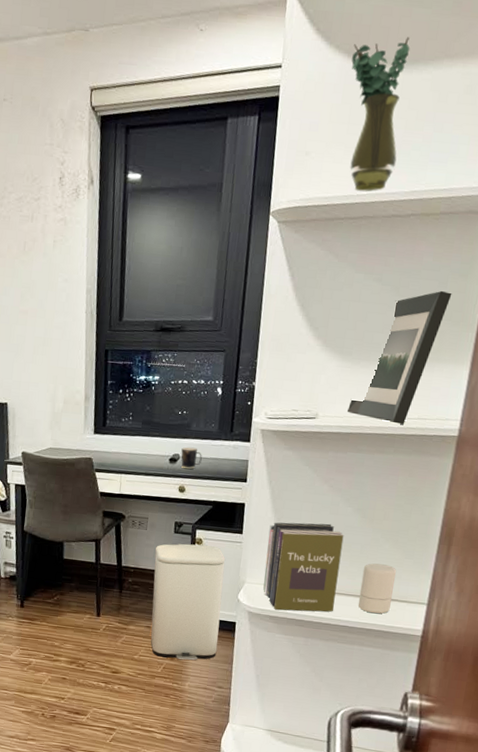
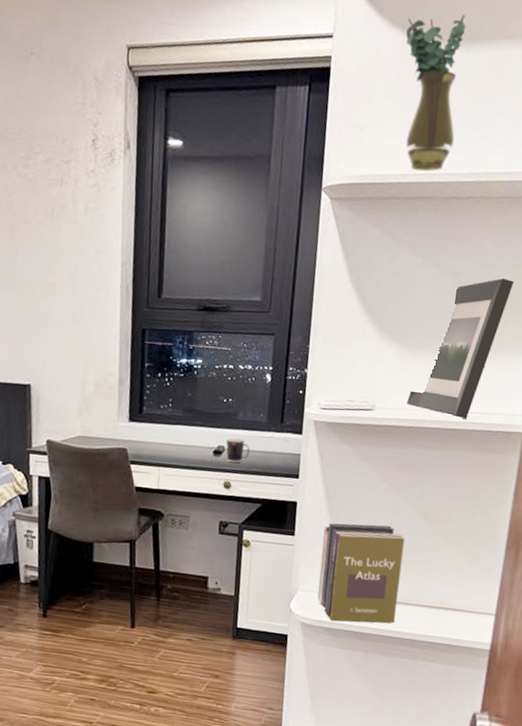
pedal bin: present [150,543,226,661] -> none [192,546,276,679]
candle: present [358,563,397,614] -> none [421,569,462,626]

